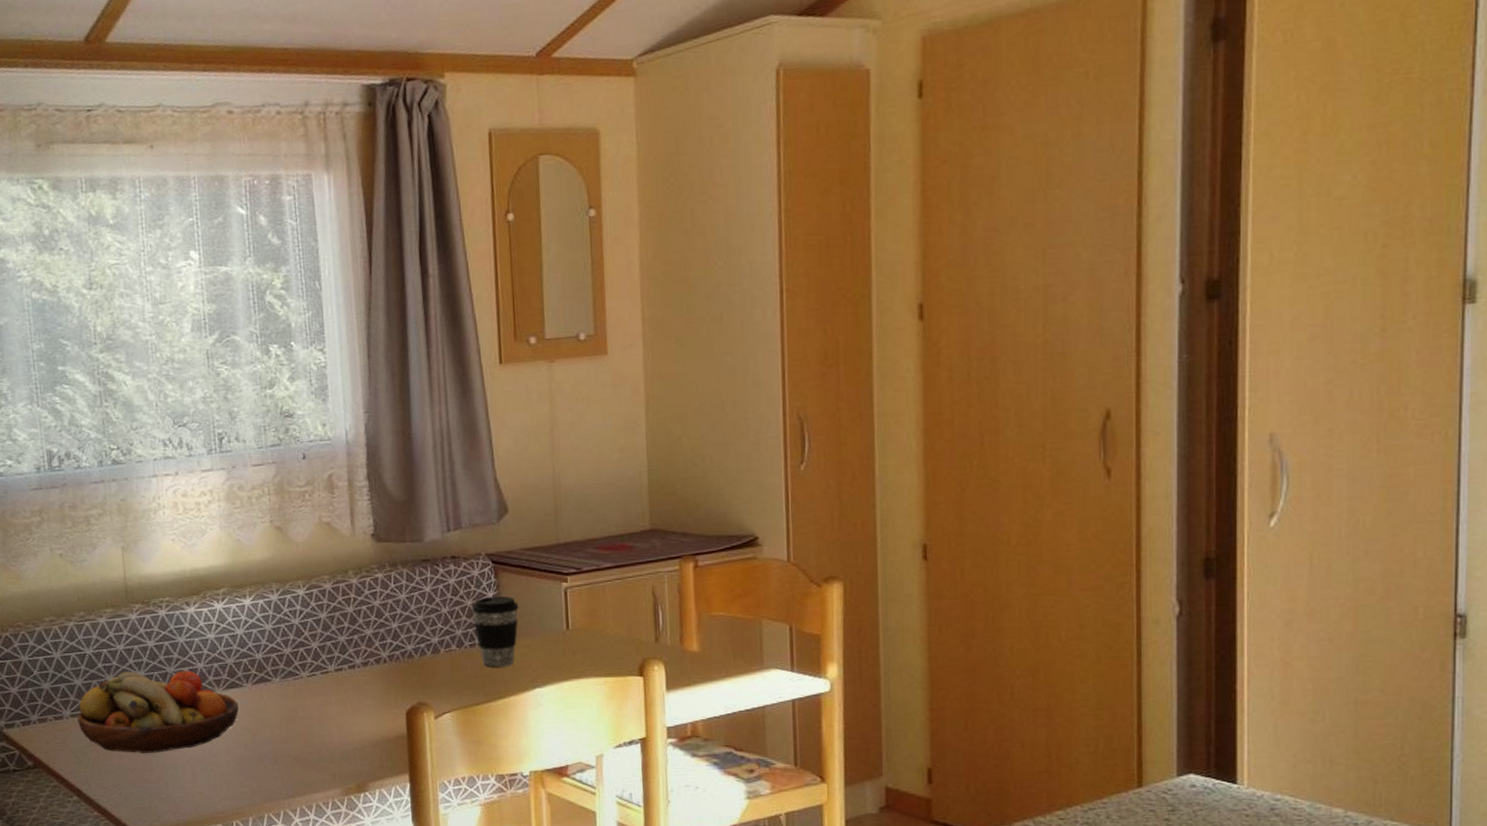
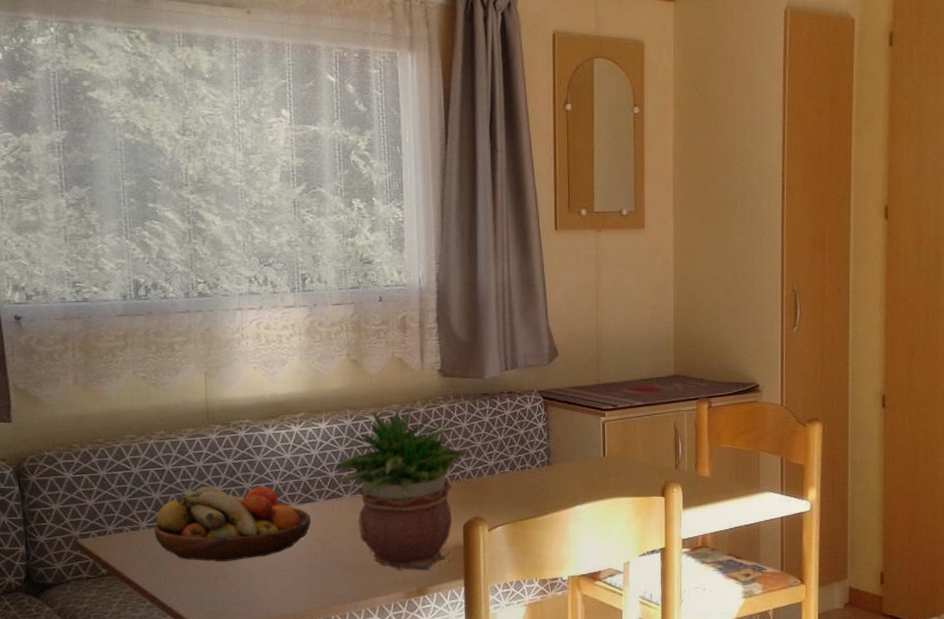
potted plant: none [261,575,410,764] -> present [335,404,470,571]
coffee cup: present [471,596,519,668] -> none [524,427,564,488]

